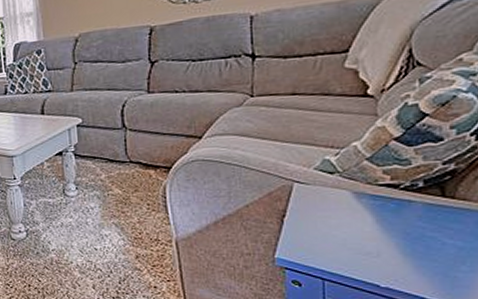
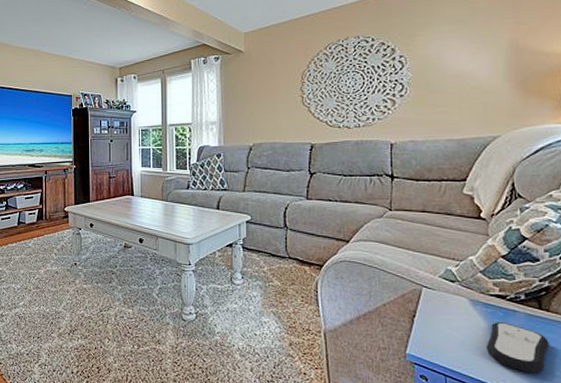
remote control: none [373,215,454,270] -> present [486,322,549,374]

